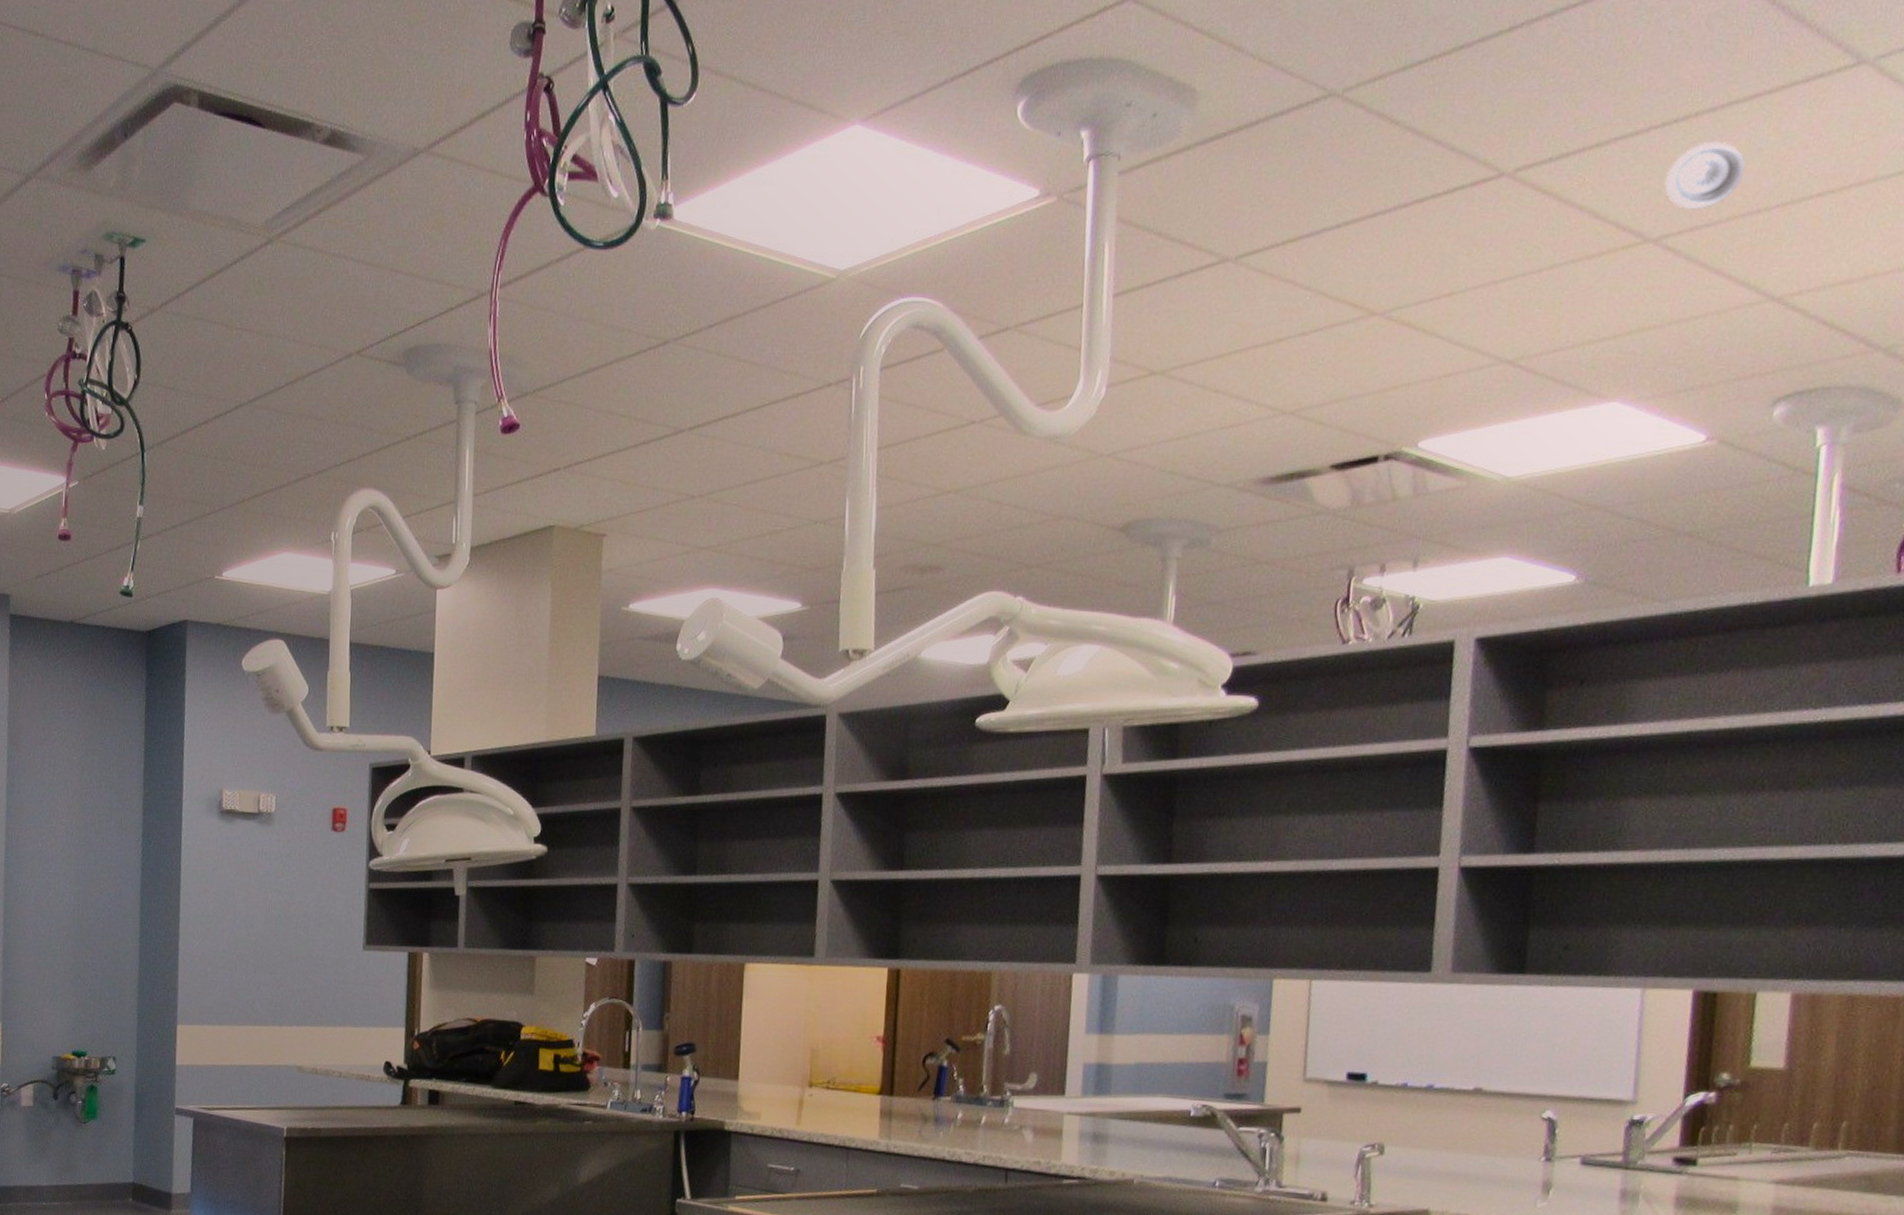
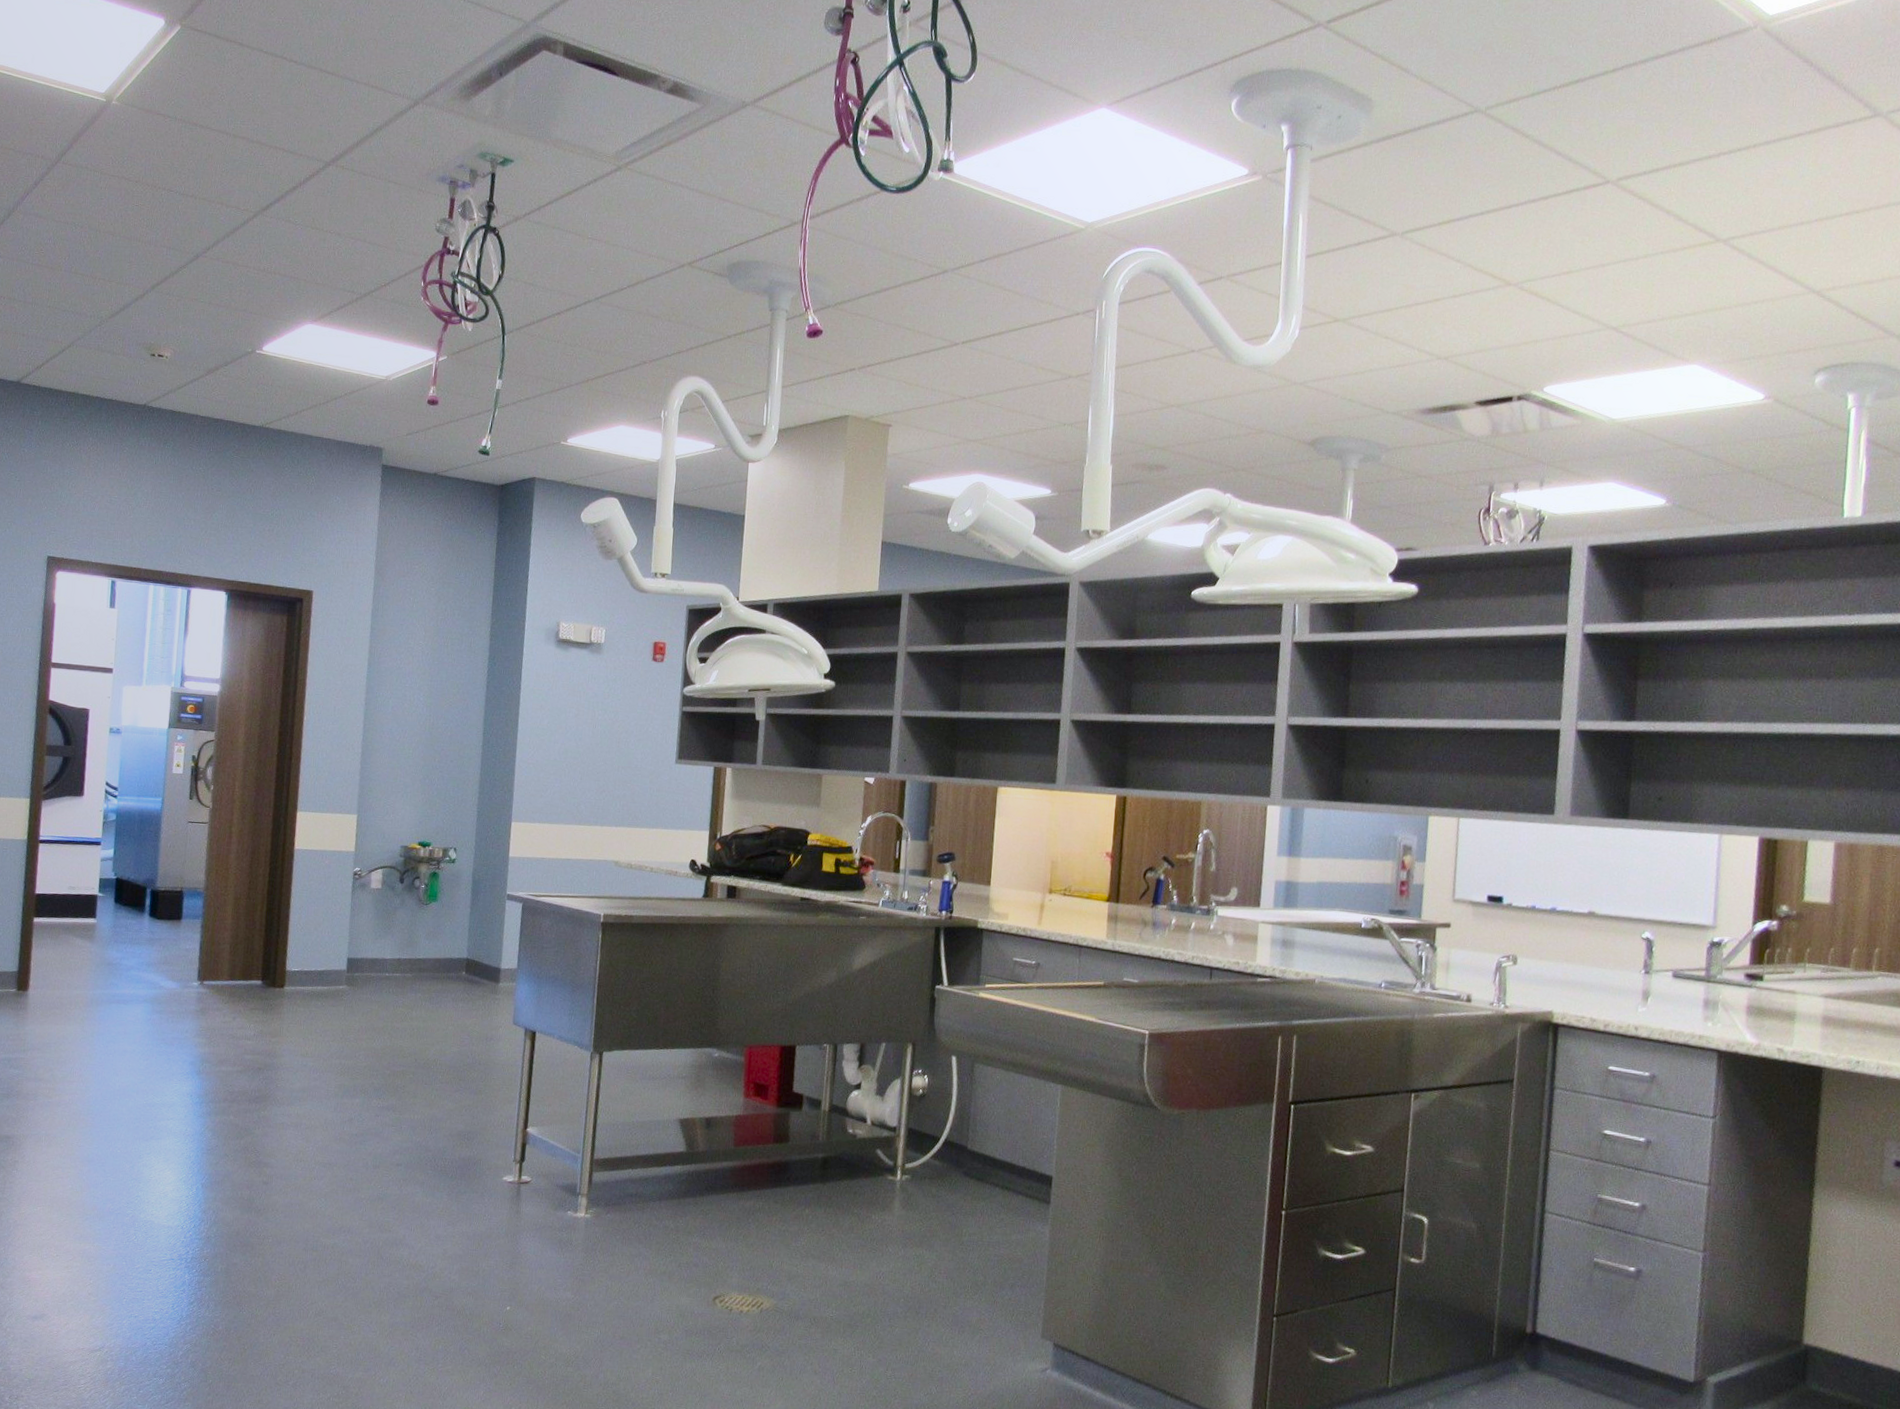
smoke detector: present [1664,141,1745,210] -> none [1731,167,1792,219]

